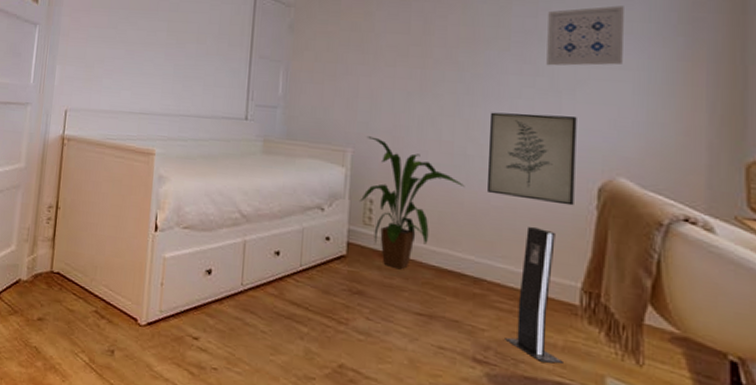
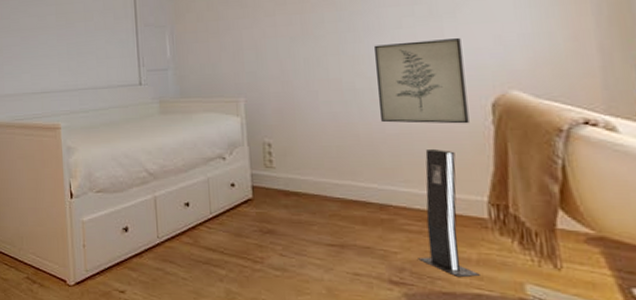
house plant: present [359,136,465,270] -> none [256,84,359,206]

